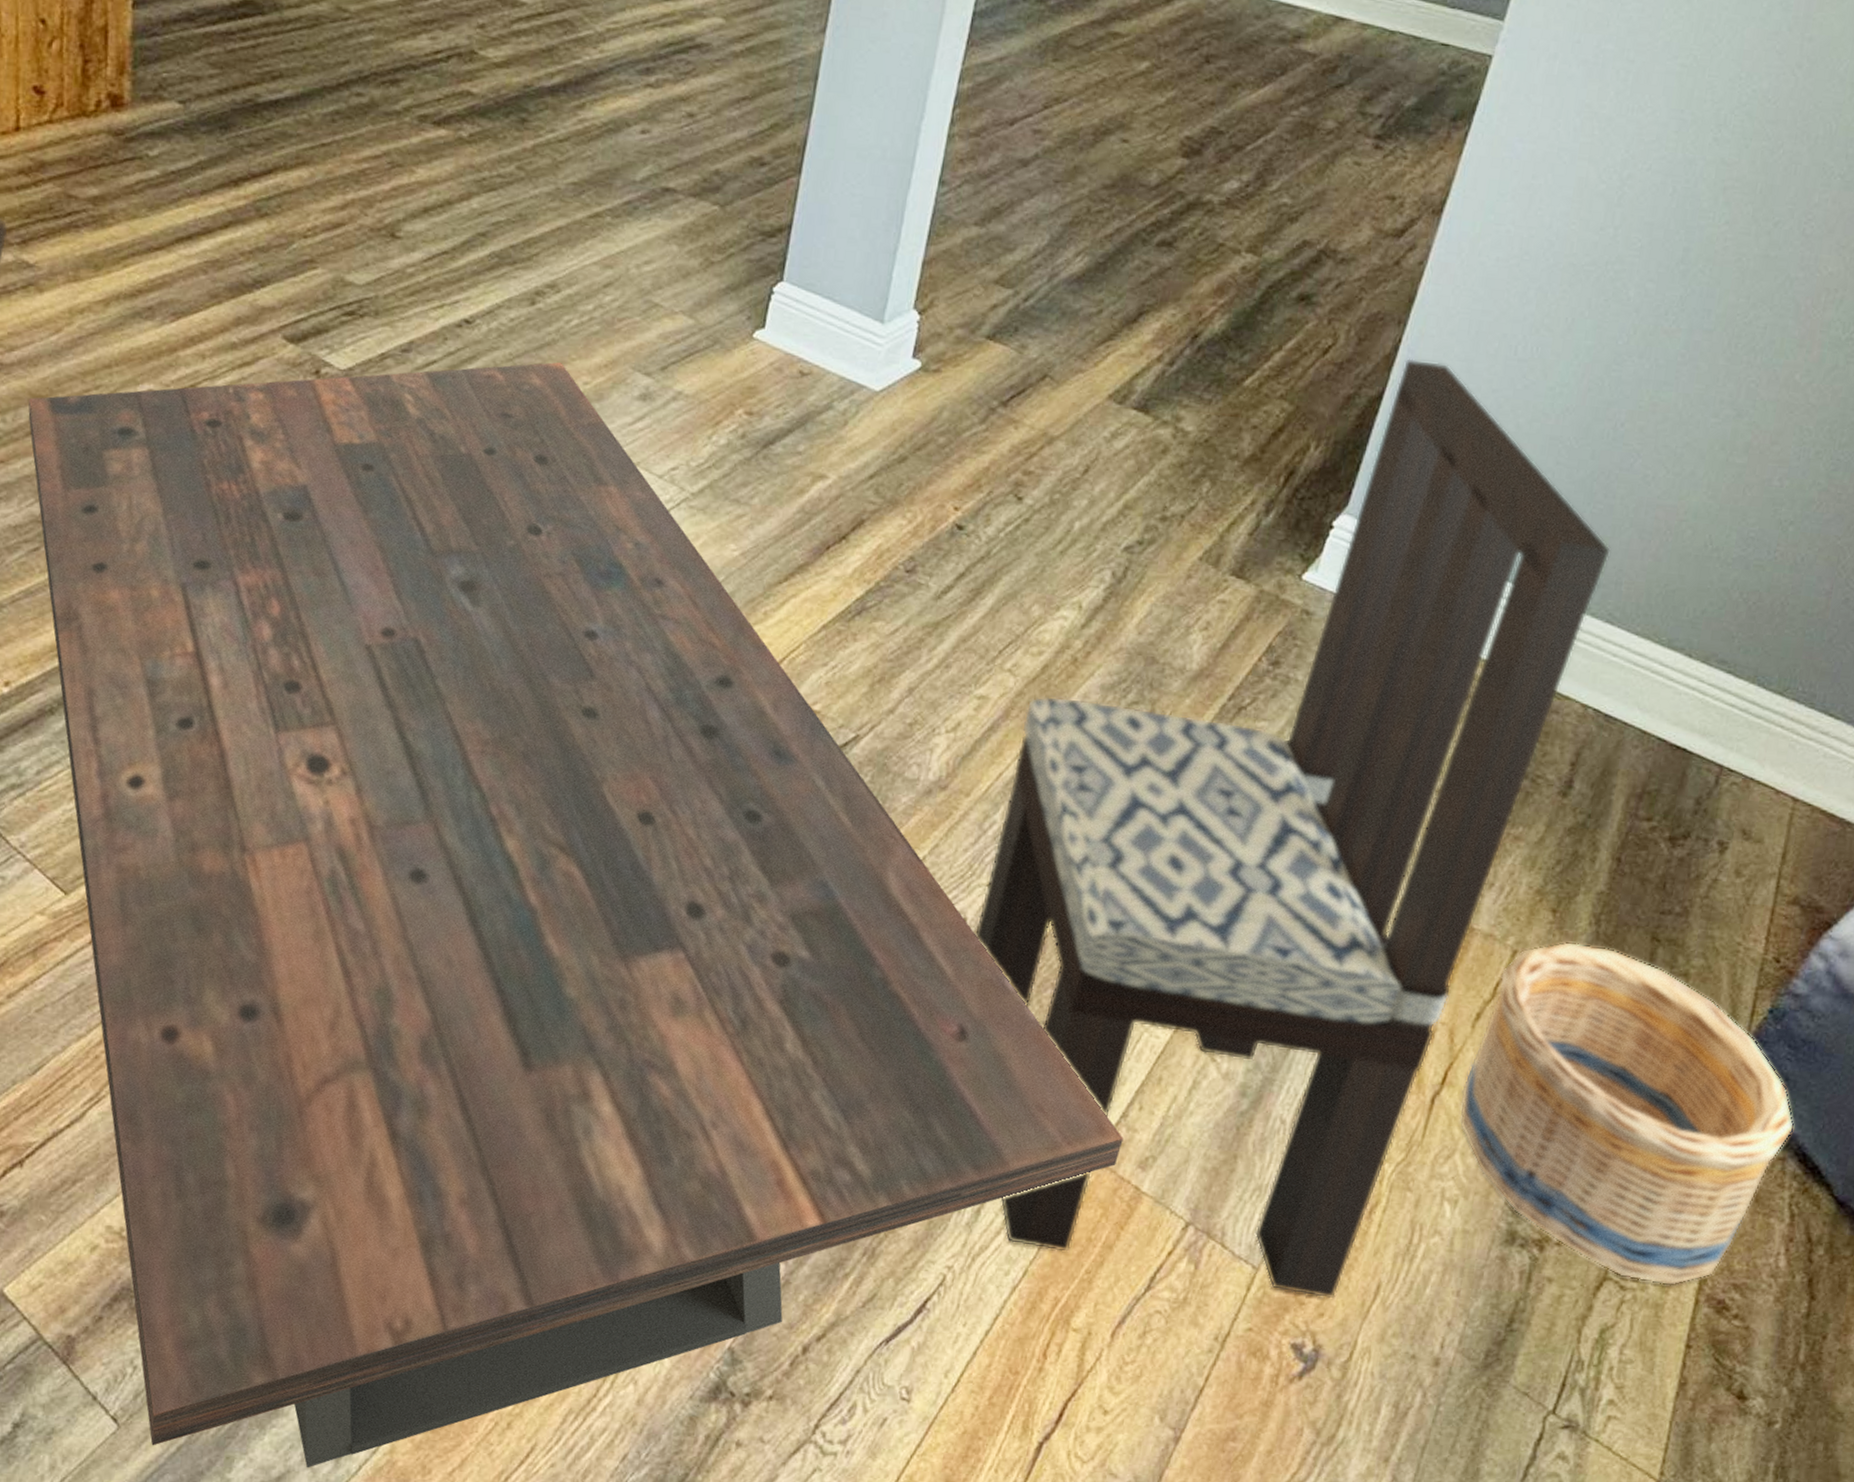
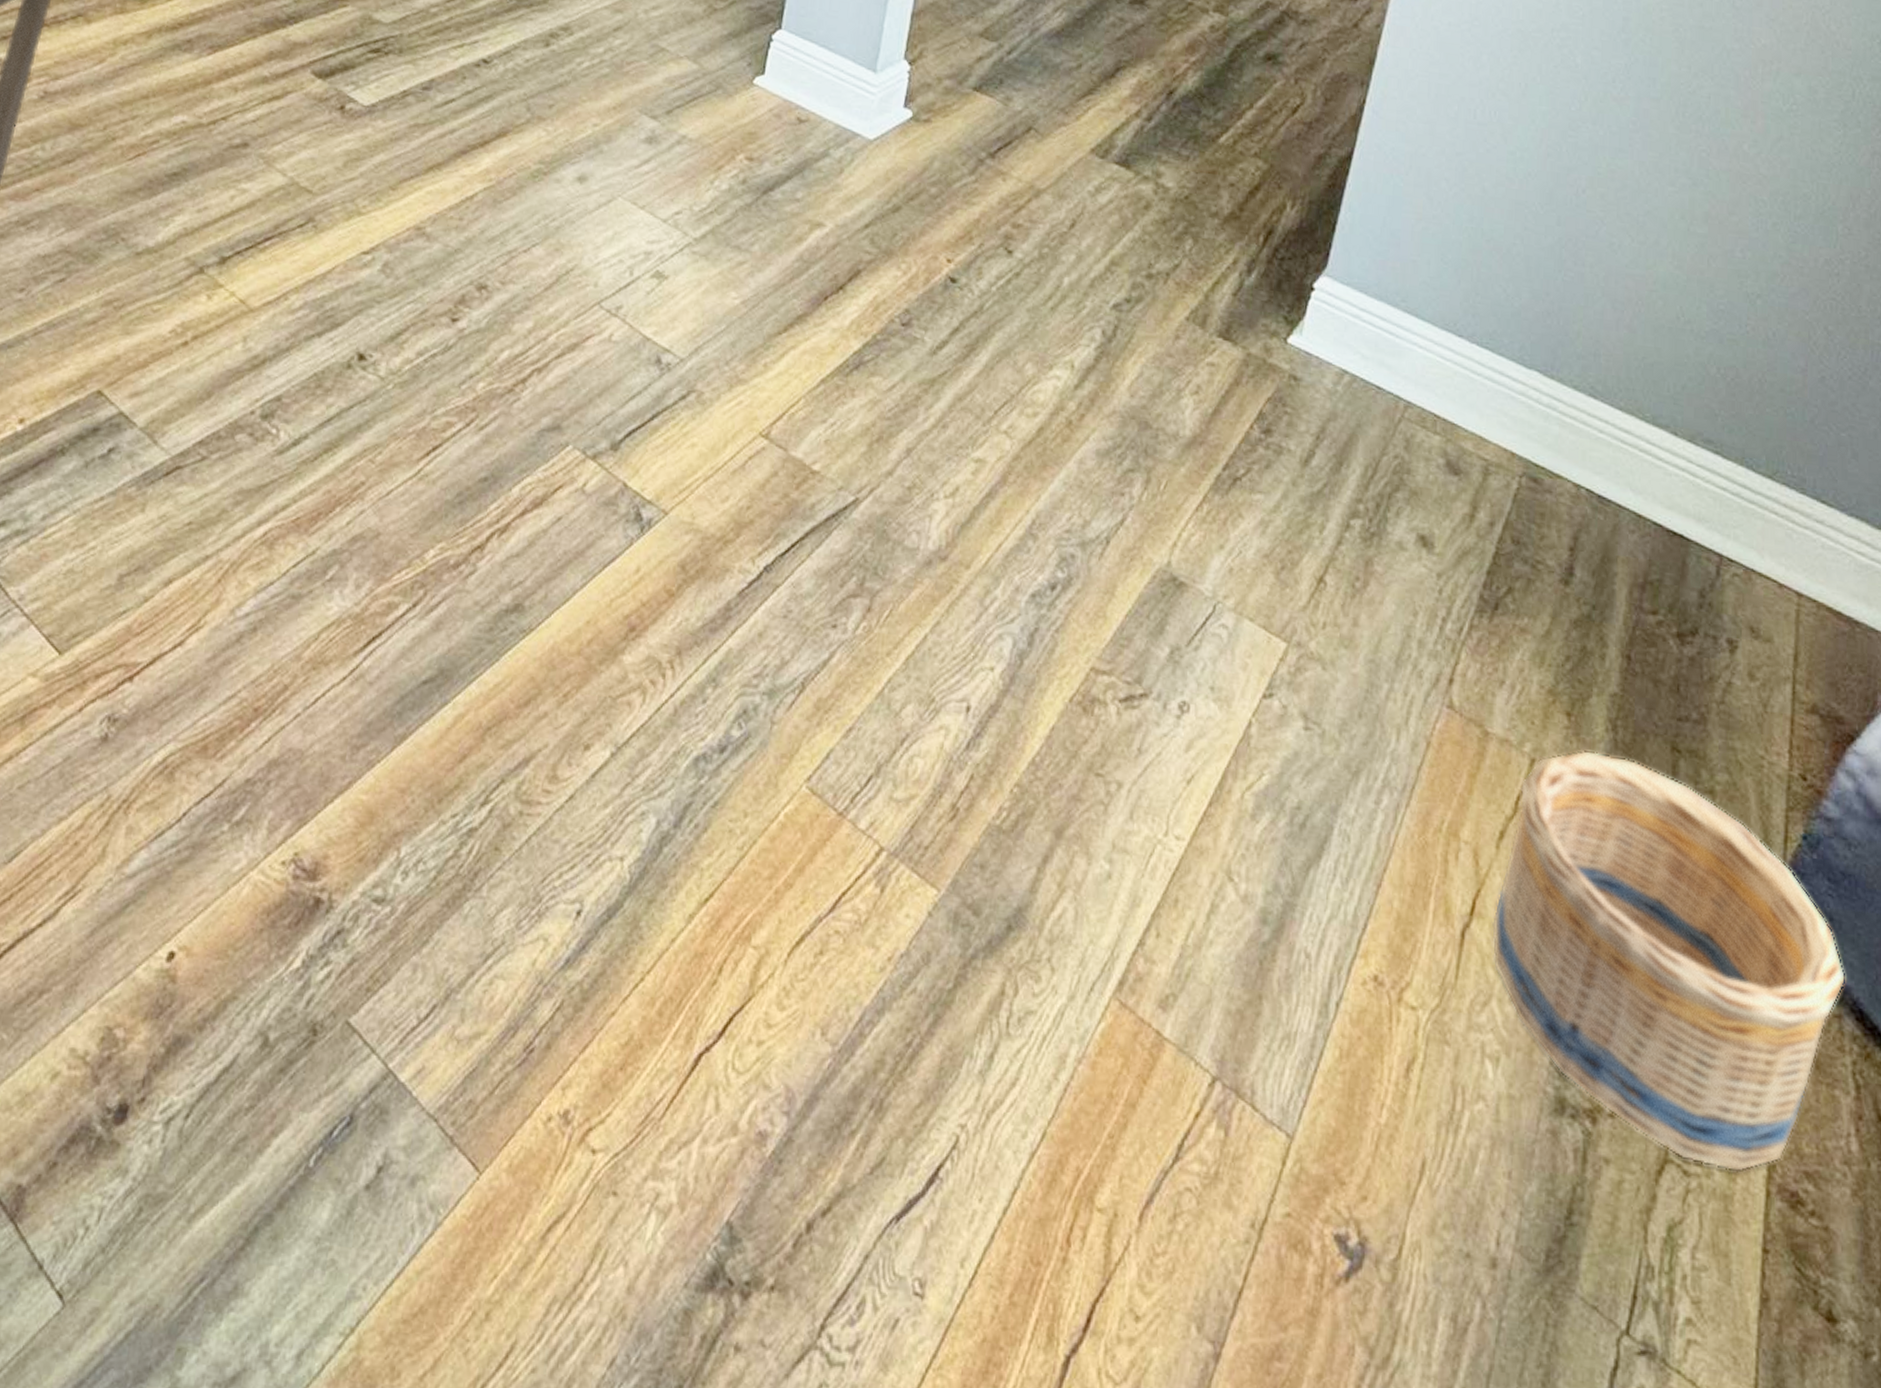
coffee table: present [28,361,1123,1468] -> none [66,103,1141,1367]
dining chair: present [974,358,1610,1299] -> none [978,119,1585,1179]

